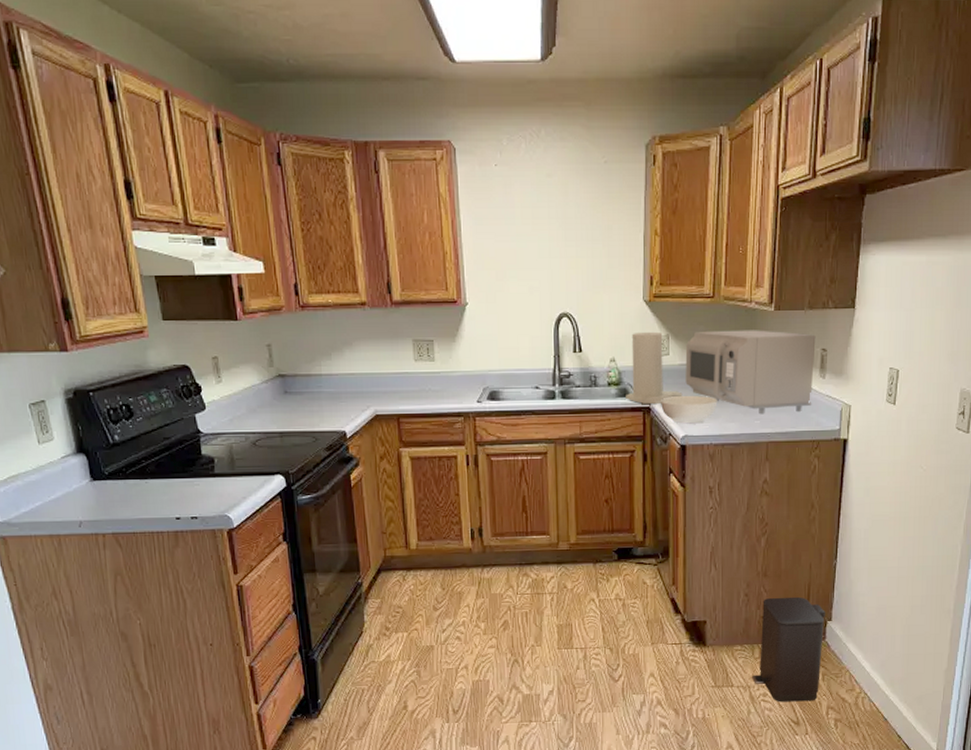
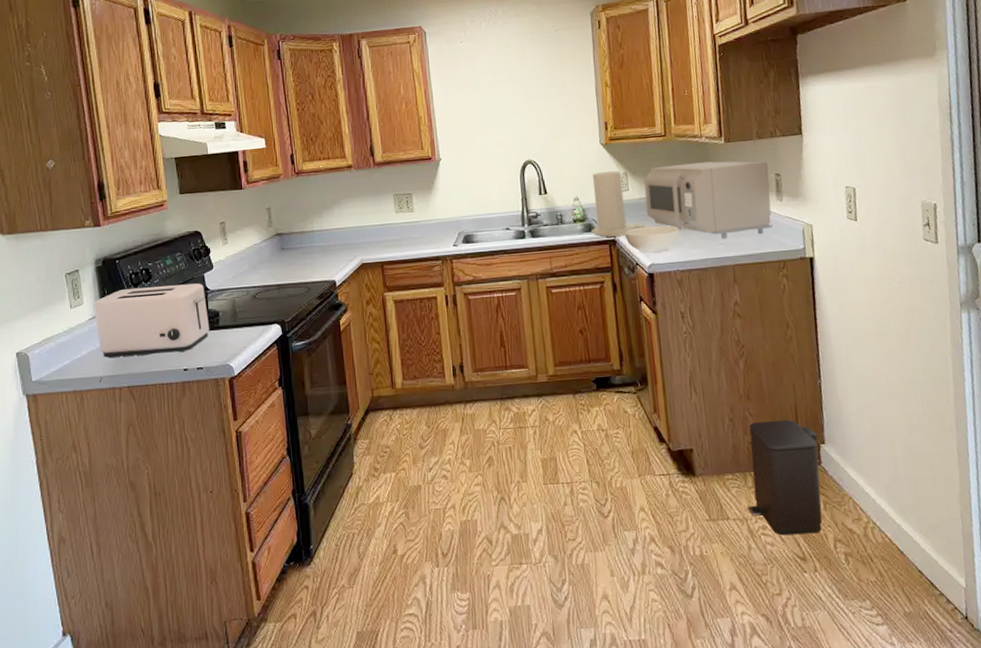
toaster: none [65,425,204,501] -> present [93,283,210,358]

